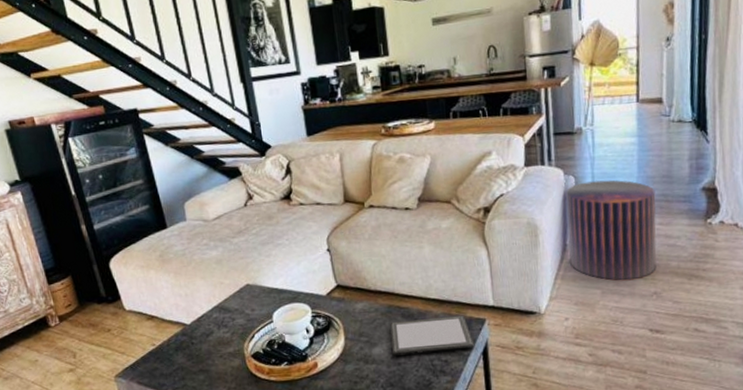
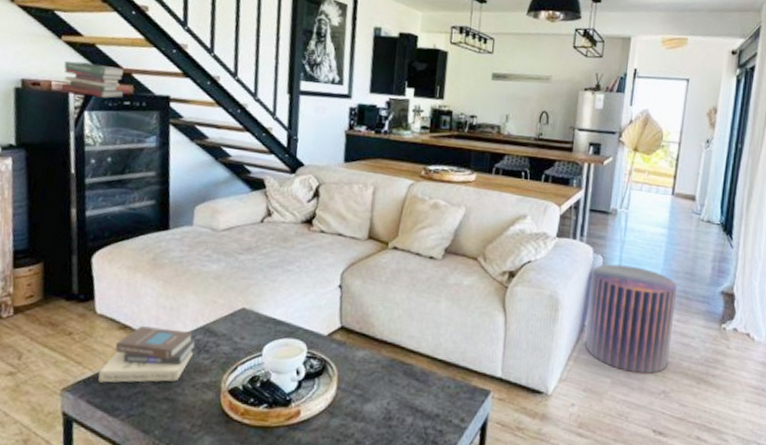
books: none [40,92,98,125] -> present [61,60,124,99]
books: none [140,312,215,366] -> present [98,326,196,383]
tablet: present [390,315,475,356] -> none [385,377,475,421]

